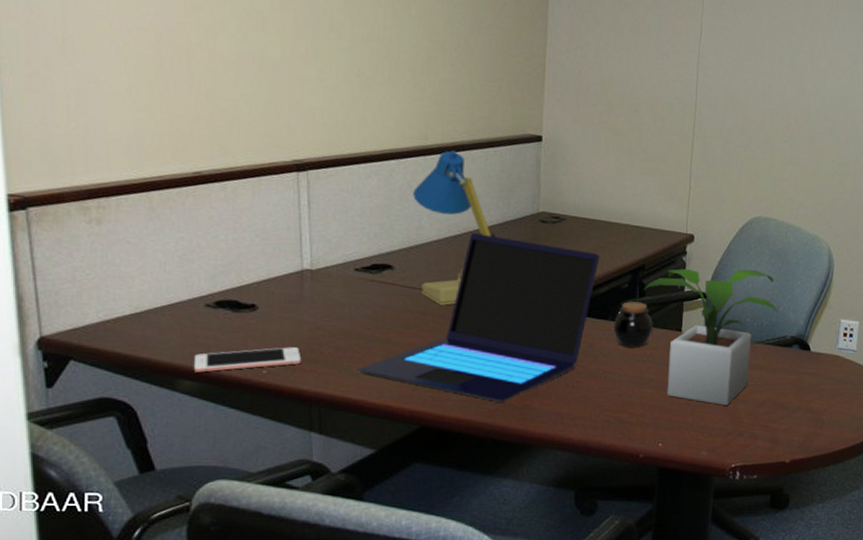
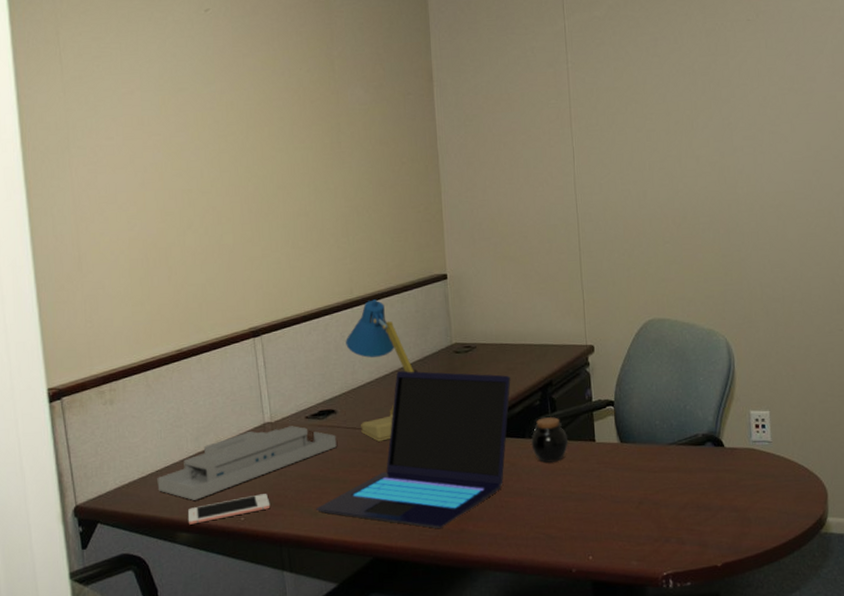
desk organizer: none [155,276,391,346] -> present [157,426,337,500]
potted plant: present [644,268,778,406] -> none [554,371,685,512]

